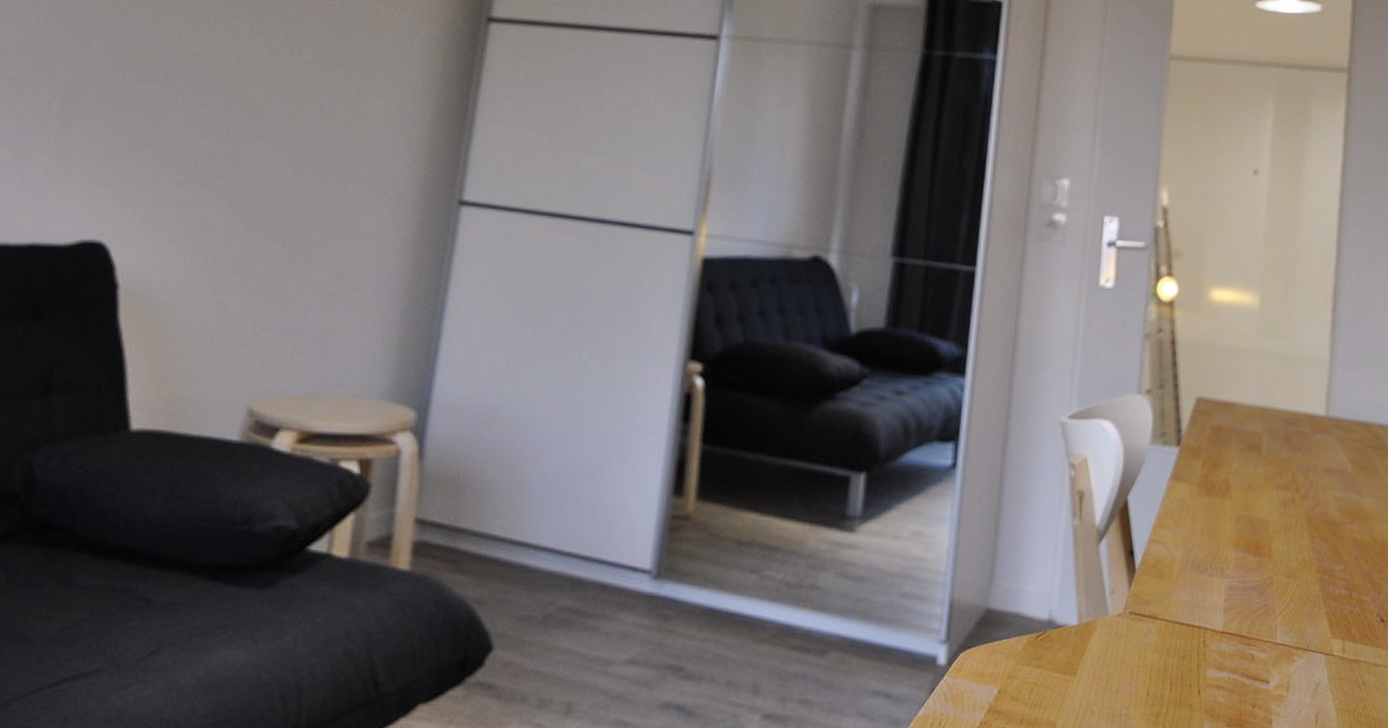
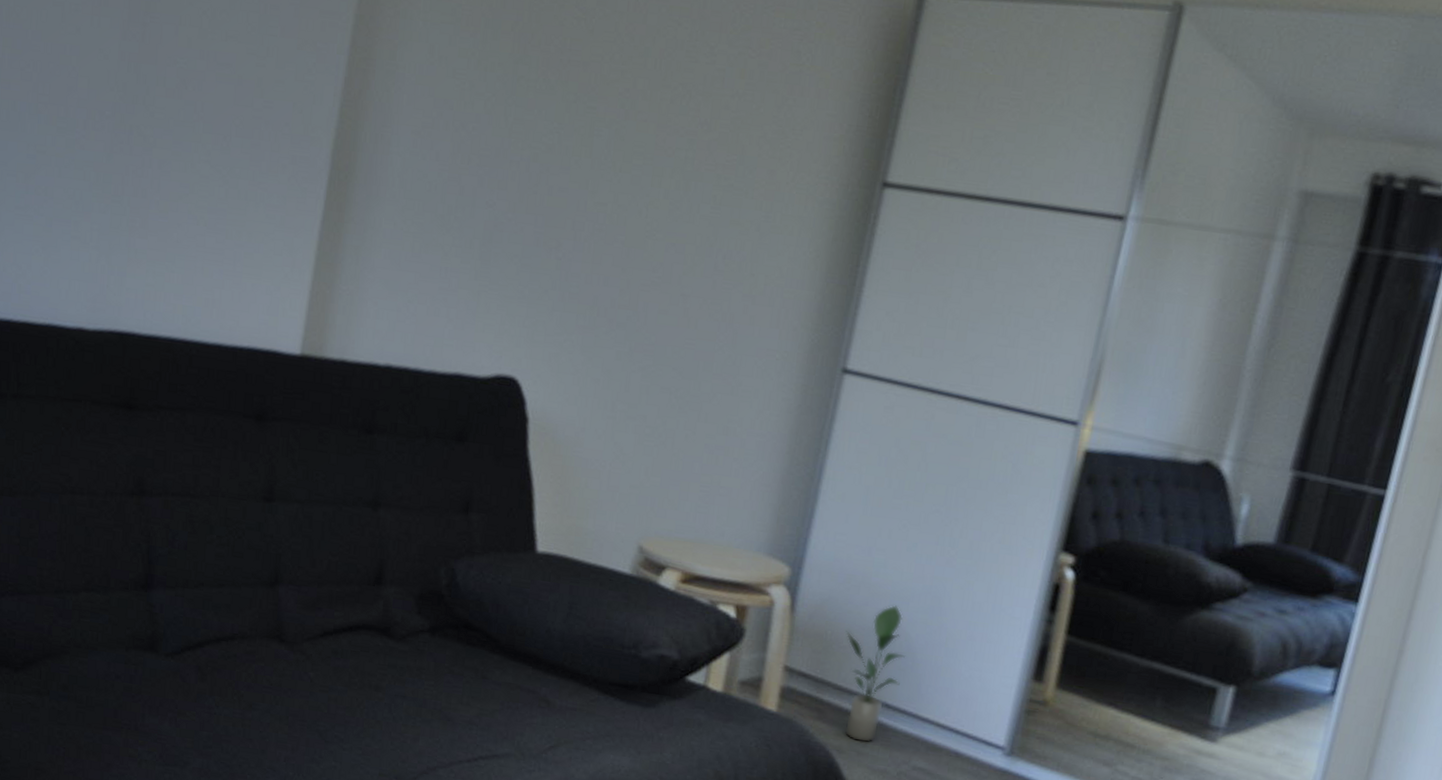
potted plant: none [479,437,544,589] -> present [844,605,906,743]

